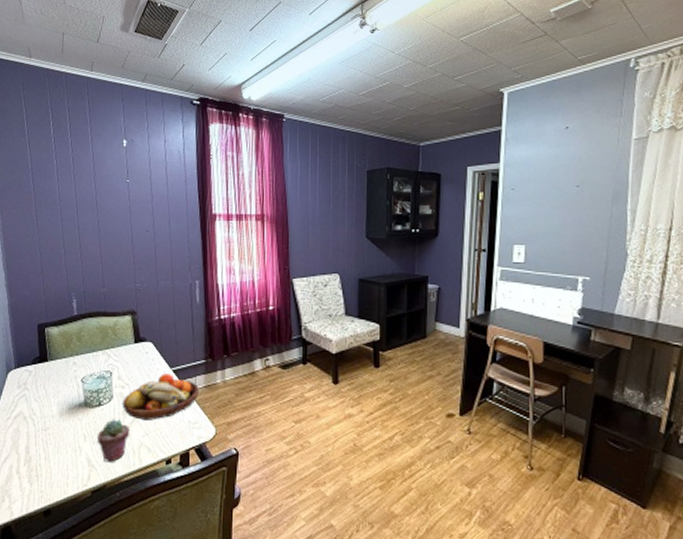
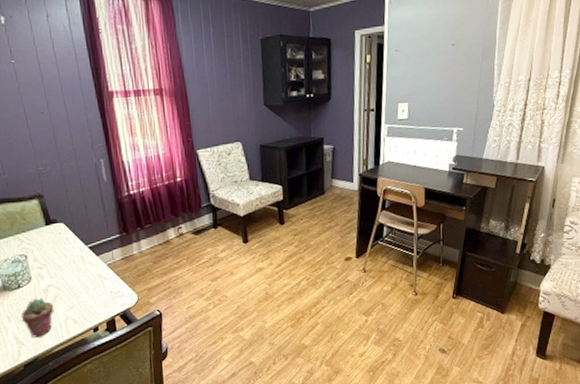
fruit bowl: present [122,373,199,420] -> none [42,250,117,296]

